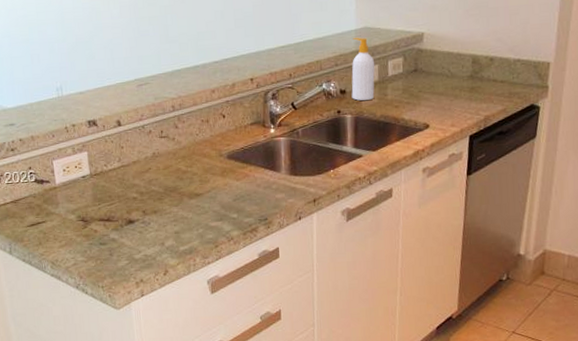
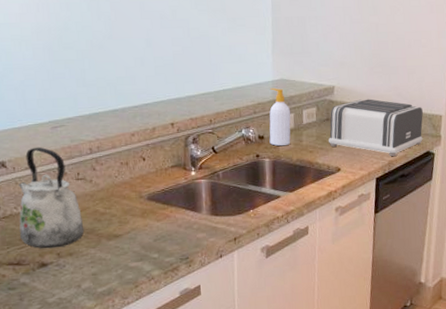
kettle: none [108,105,168,206] -> present [19,147,85,249]
toaster: none [416,45,527,111] -> present [328,99,423,156]

